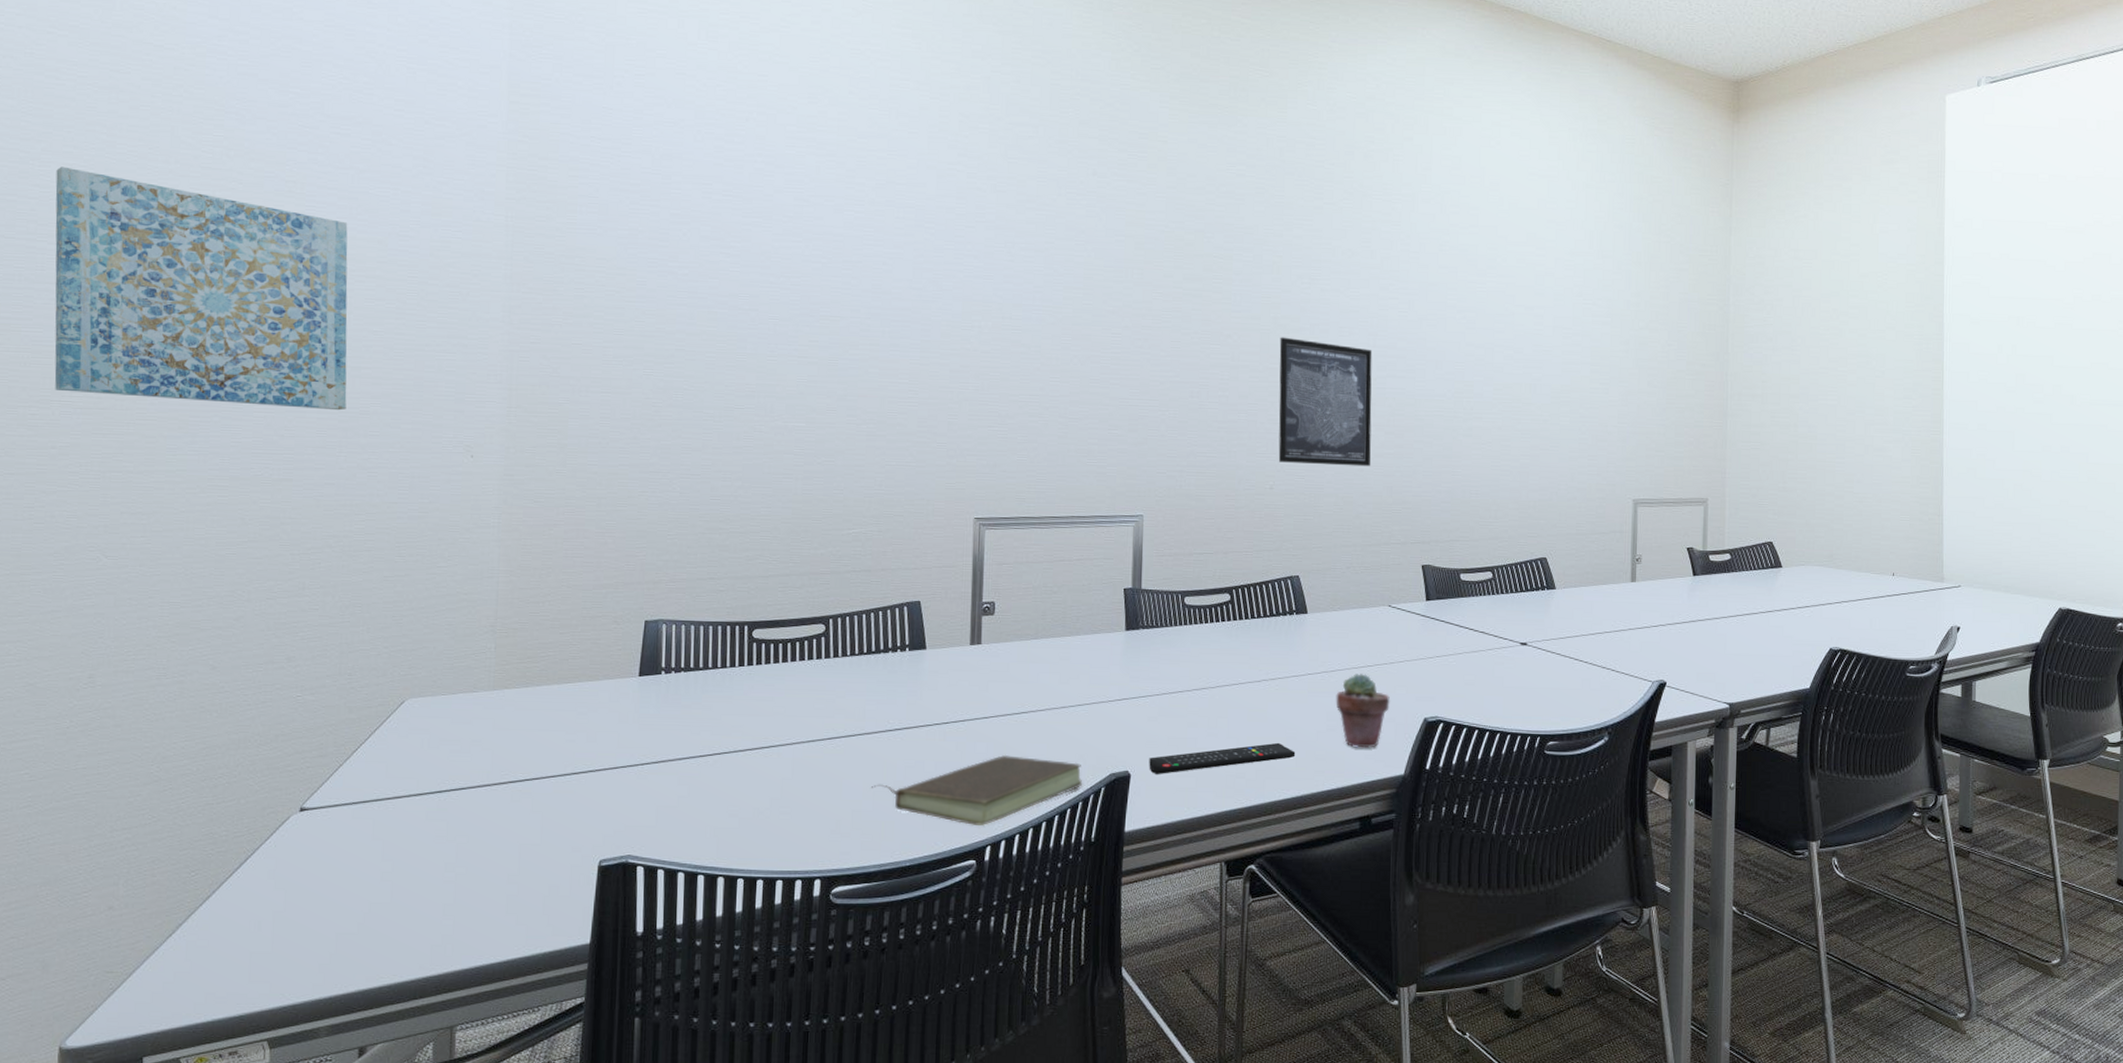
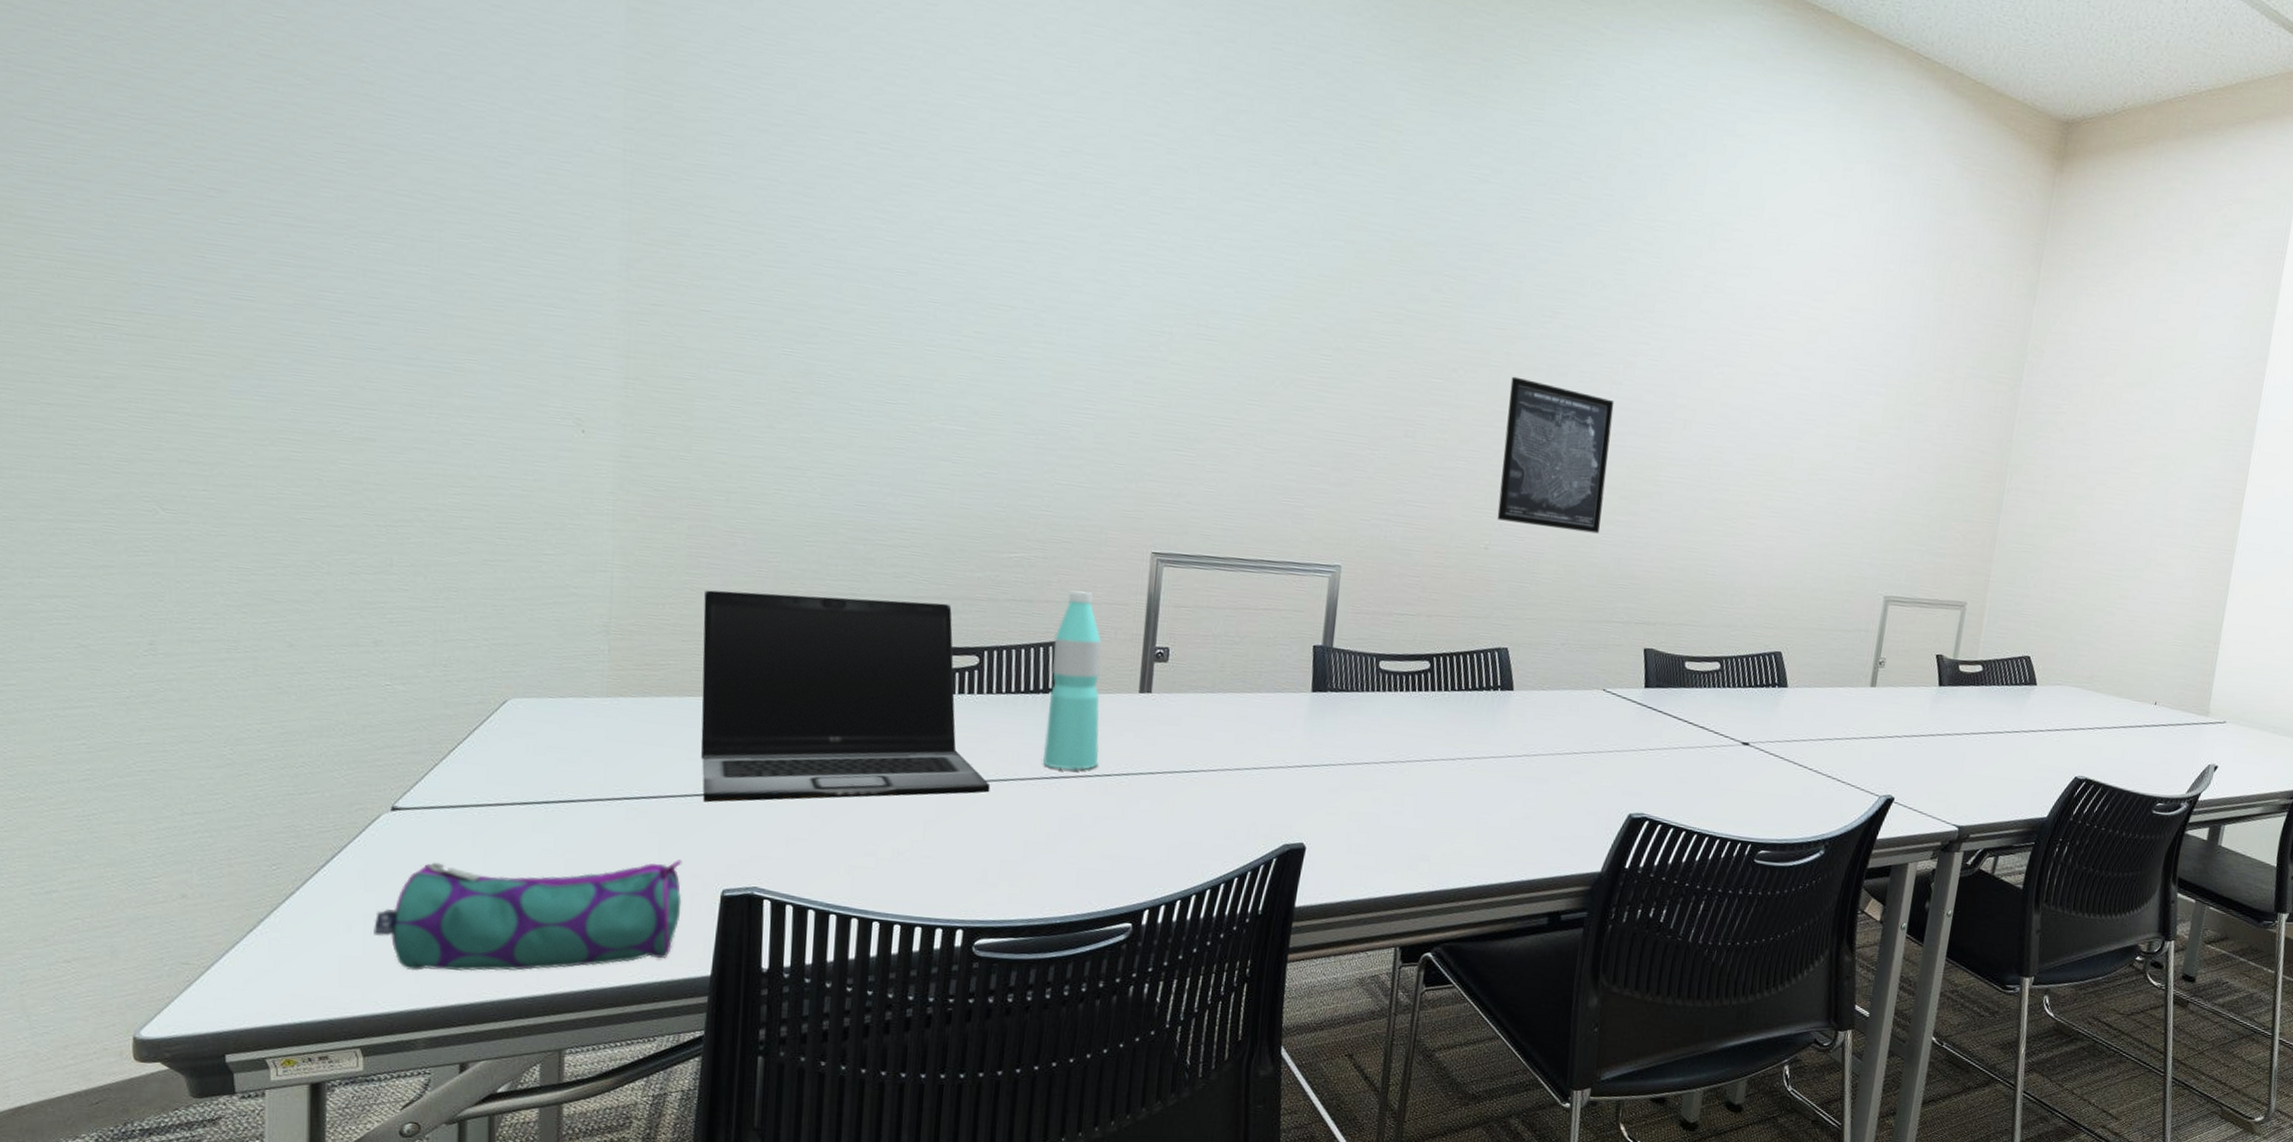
wall art: present [54,166,348,411] -> none [85,37,438,365]
pencil case: none [281,835,563,961] -> present [373,860,682,971]
laptop: none [578,579,840,780] -> present [701,589,991,803]
book: present [870,754,1083,827] -> none [1021,814,1253,889]
water bottle: none [886,558,937,721] -> present [1043,590,1101,770]
remote control: present [1149,742,1296,774] -> none [1326,826,1487,850]
potted succulent: present [1336,674,1391,748] -> none [1534,760,1595,842]

